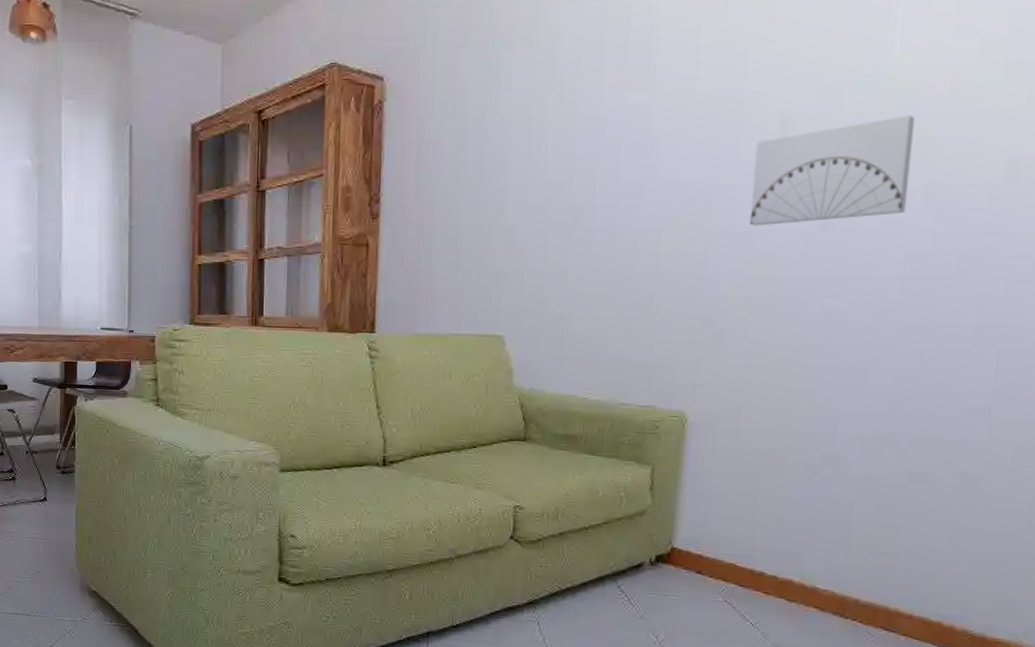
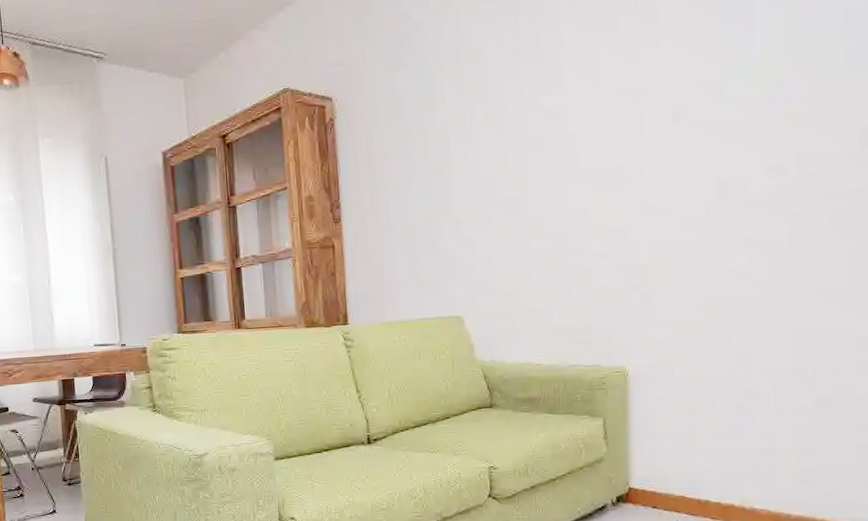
wall art: present [749,115,916,226] -> none [656,98,784,202]

